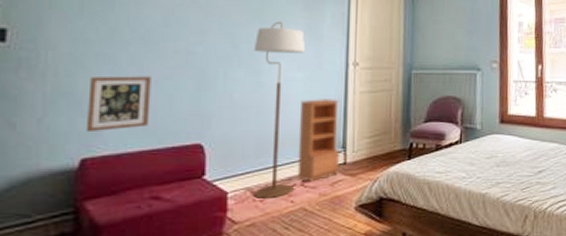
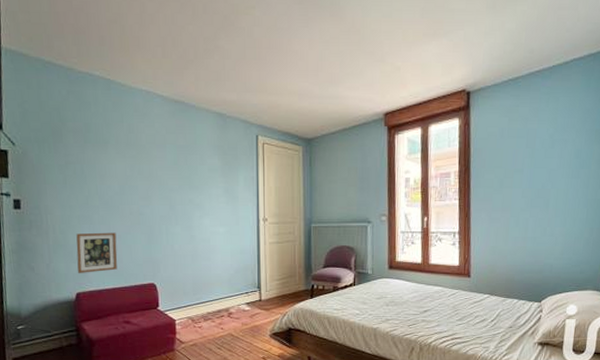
floor lamp: present [253,21,306,200] -> none [186,186,225,326]
bookcase: present [297,99,339,182] -> none [224,249,256,314]

